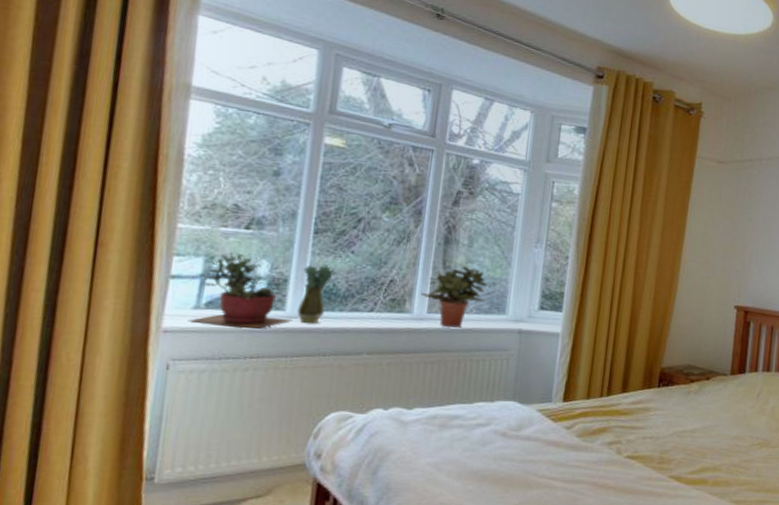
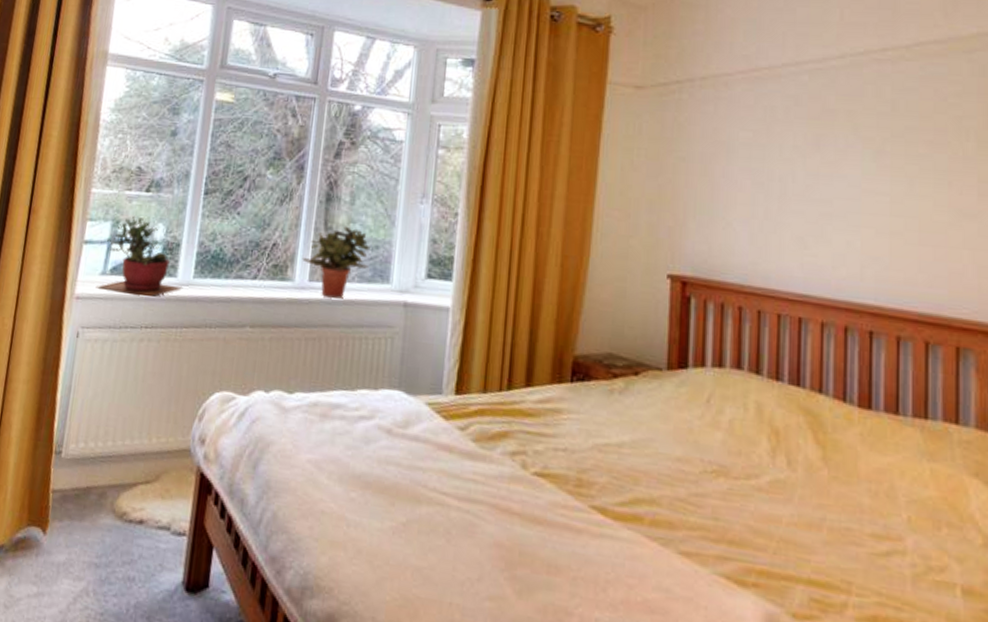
vase: present [297,263,335,323] -> none [187,226,222,291]

